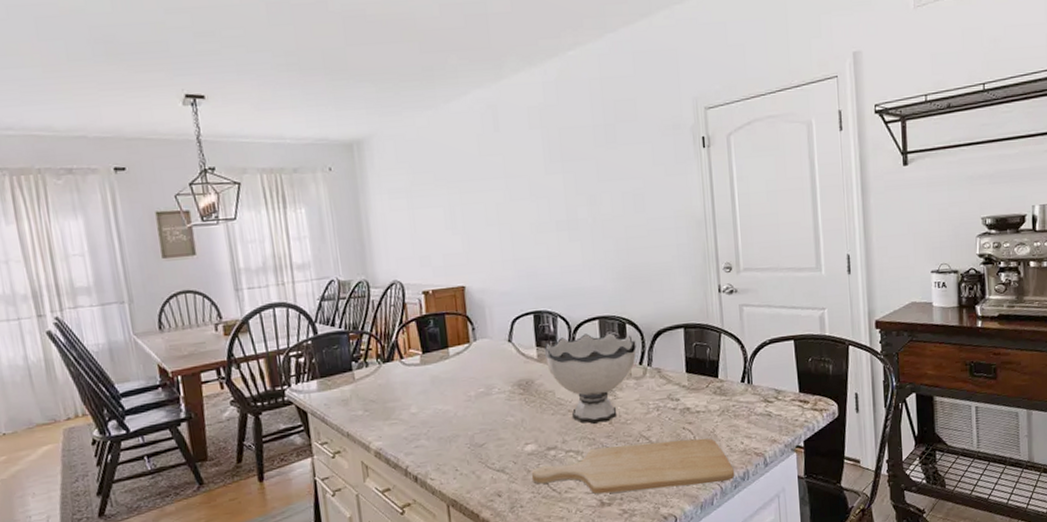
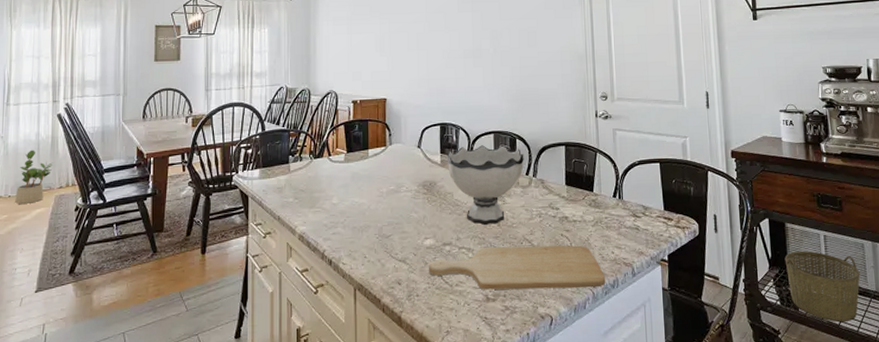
potted plant: none [10,376,53,443] -> present [15,149,53,204]
basket: none [932,424,1013,496] -> present [784,251,860,322]

